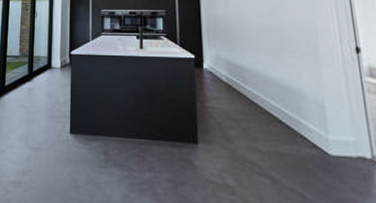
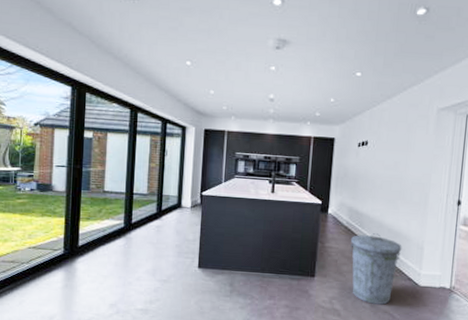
trash can: none [234,90,298,180] -> present [350,233,402,305]

